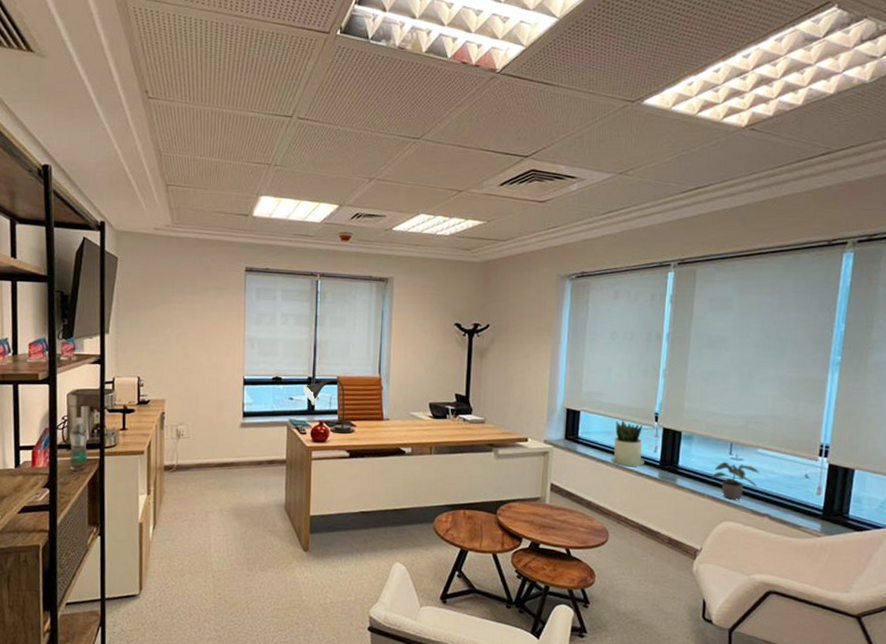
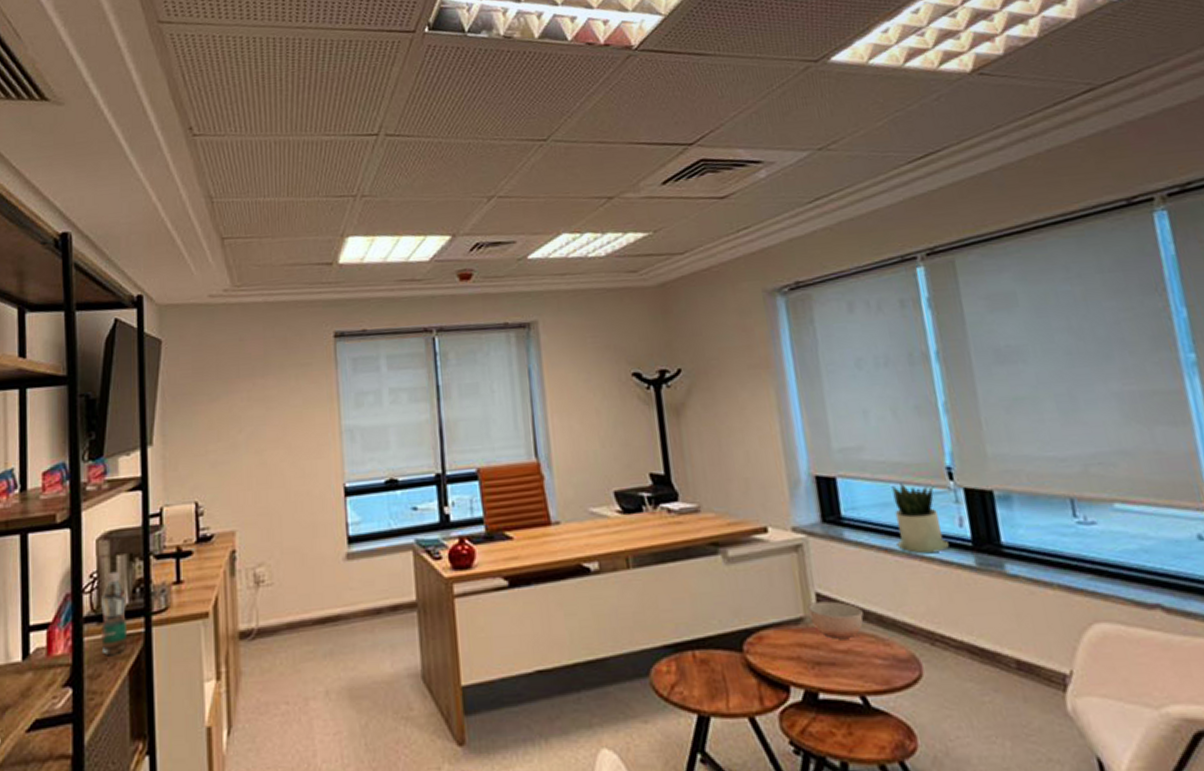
desk lamp: present [302,378,356,434] -> none [429,471,514,553]
bowl: none [543,489,579,514] -> present [807,600,864,640]
potted plant: present [711,462,761,500] -> none [1055,529,1129,588]

